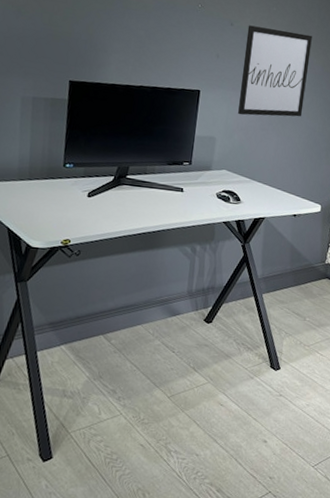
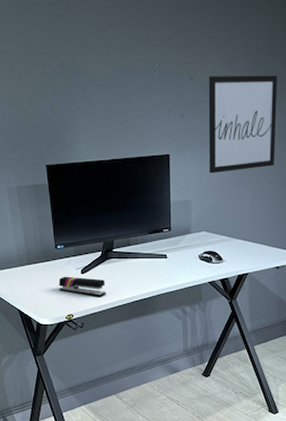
stapler: none [59,197,113,224] -> present [59,276,106,297]

